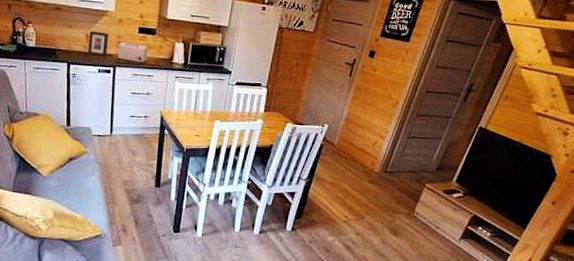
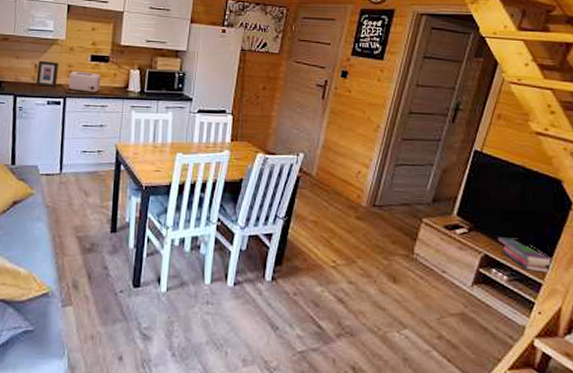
books: none [487,201,531,231] -> present [497,237,552,273]

